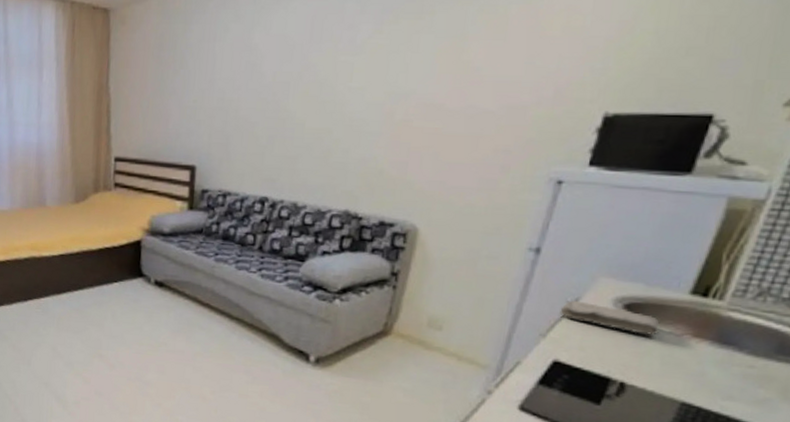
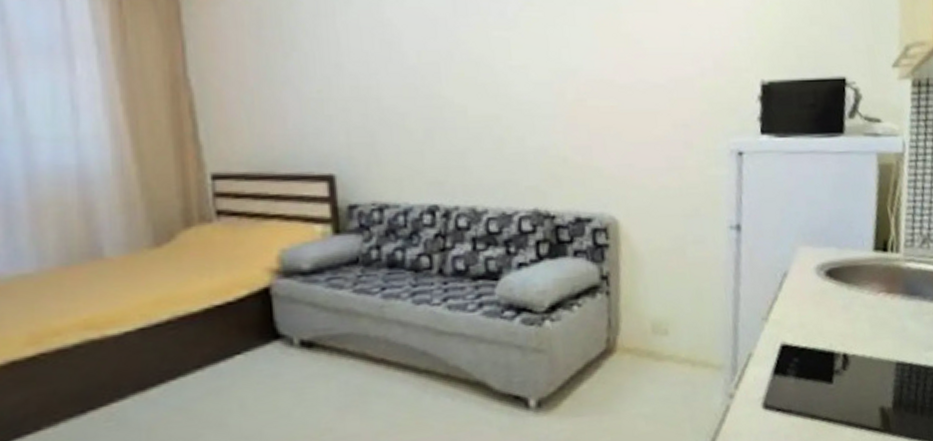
washcloth: present [559,300,660,335] -> none [773,275,860,300]

